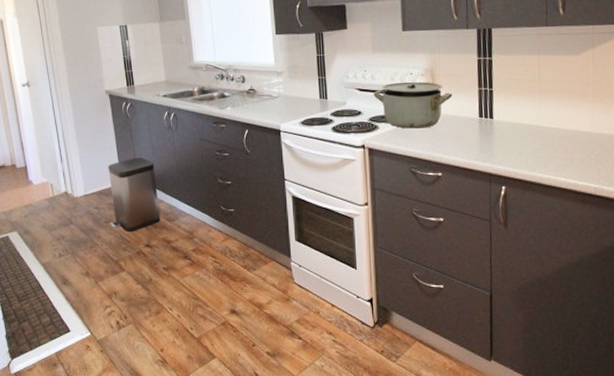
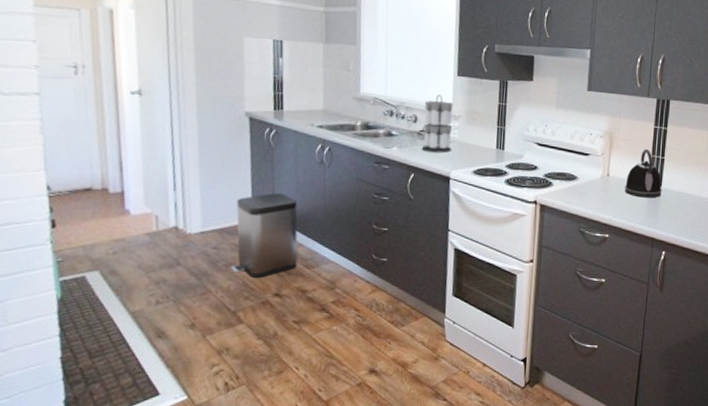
spice rack: none [250,54,279,109] -> present [421,94,454,154]
saucepan: present [373,81,453,129] -> none [551,141,628,189]
kettle: none [453,82,495,133] -> present [625,149,663,198]

